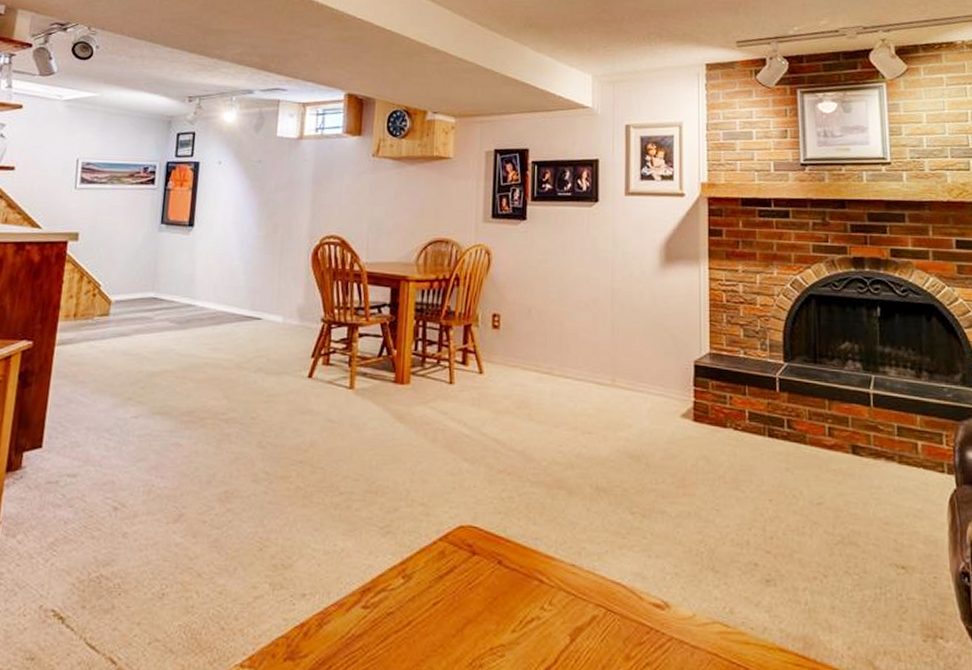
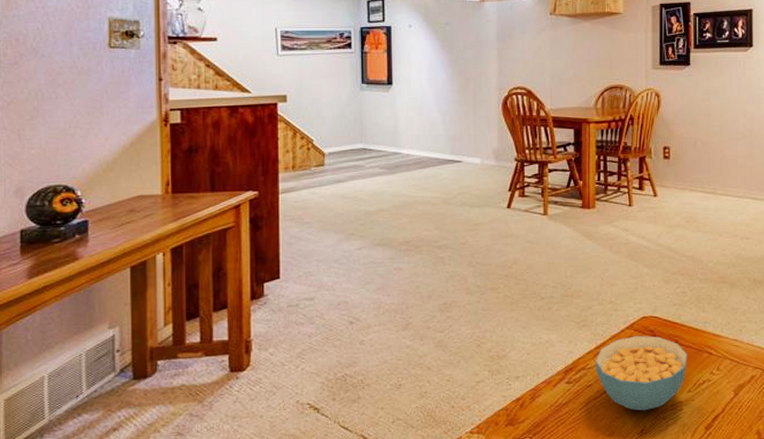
cereal bowl: none [398,550,513,654] -> present [594,335,688,411]

